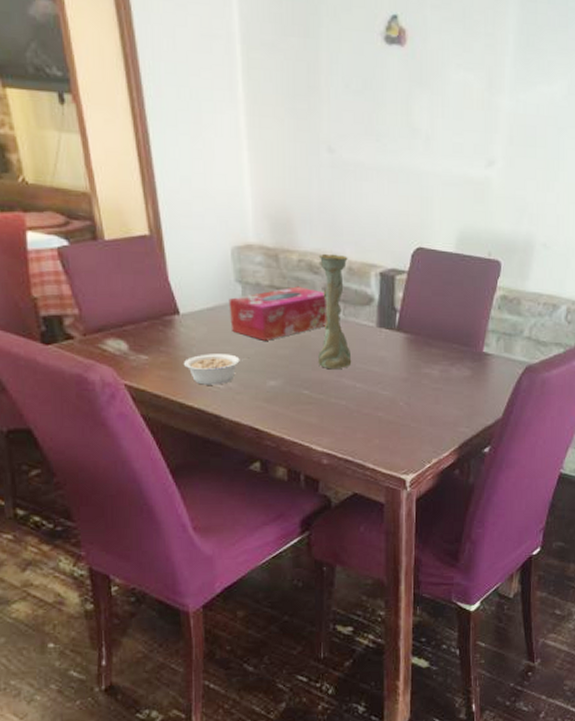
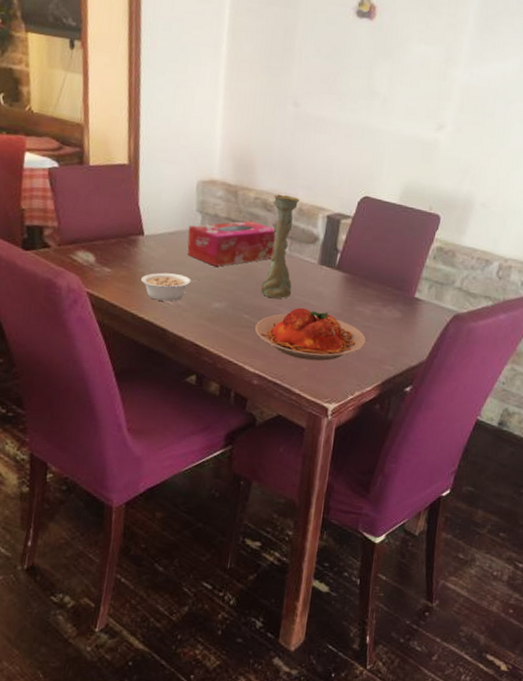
plate: none [318,376,437,432] -> present [255,307,366,361]

